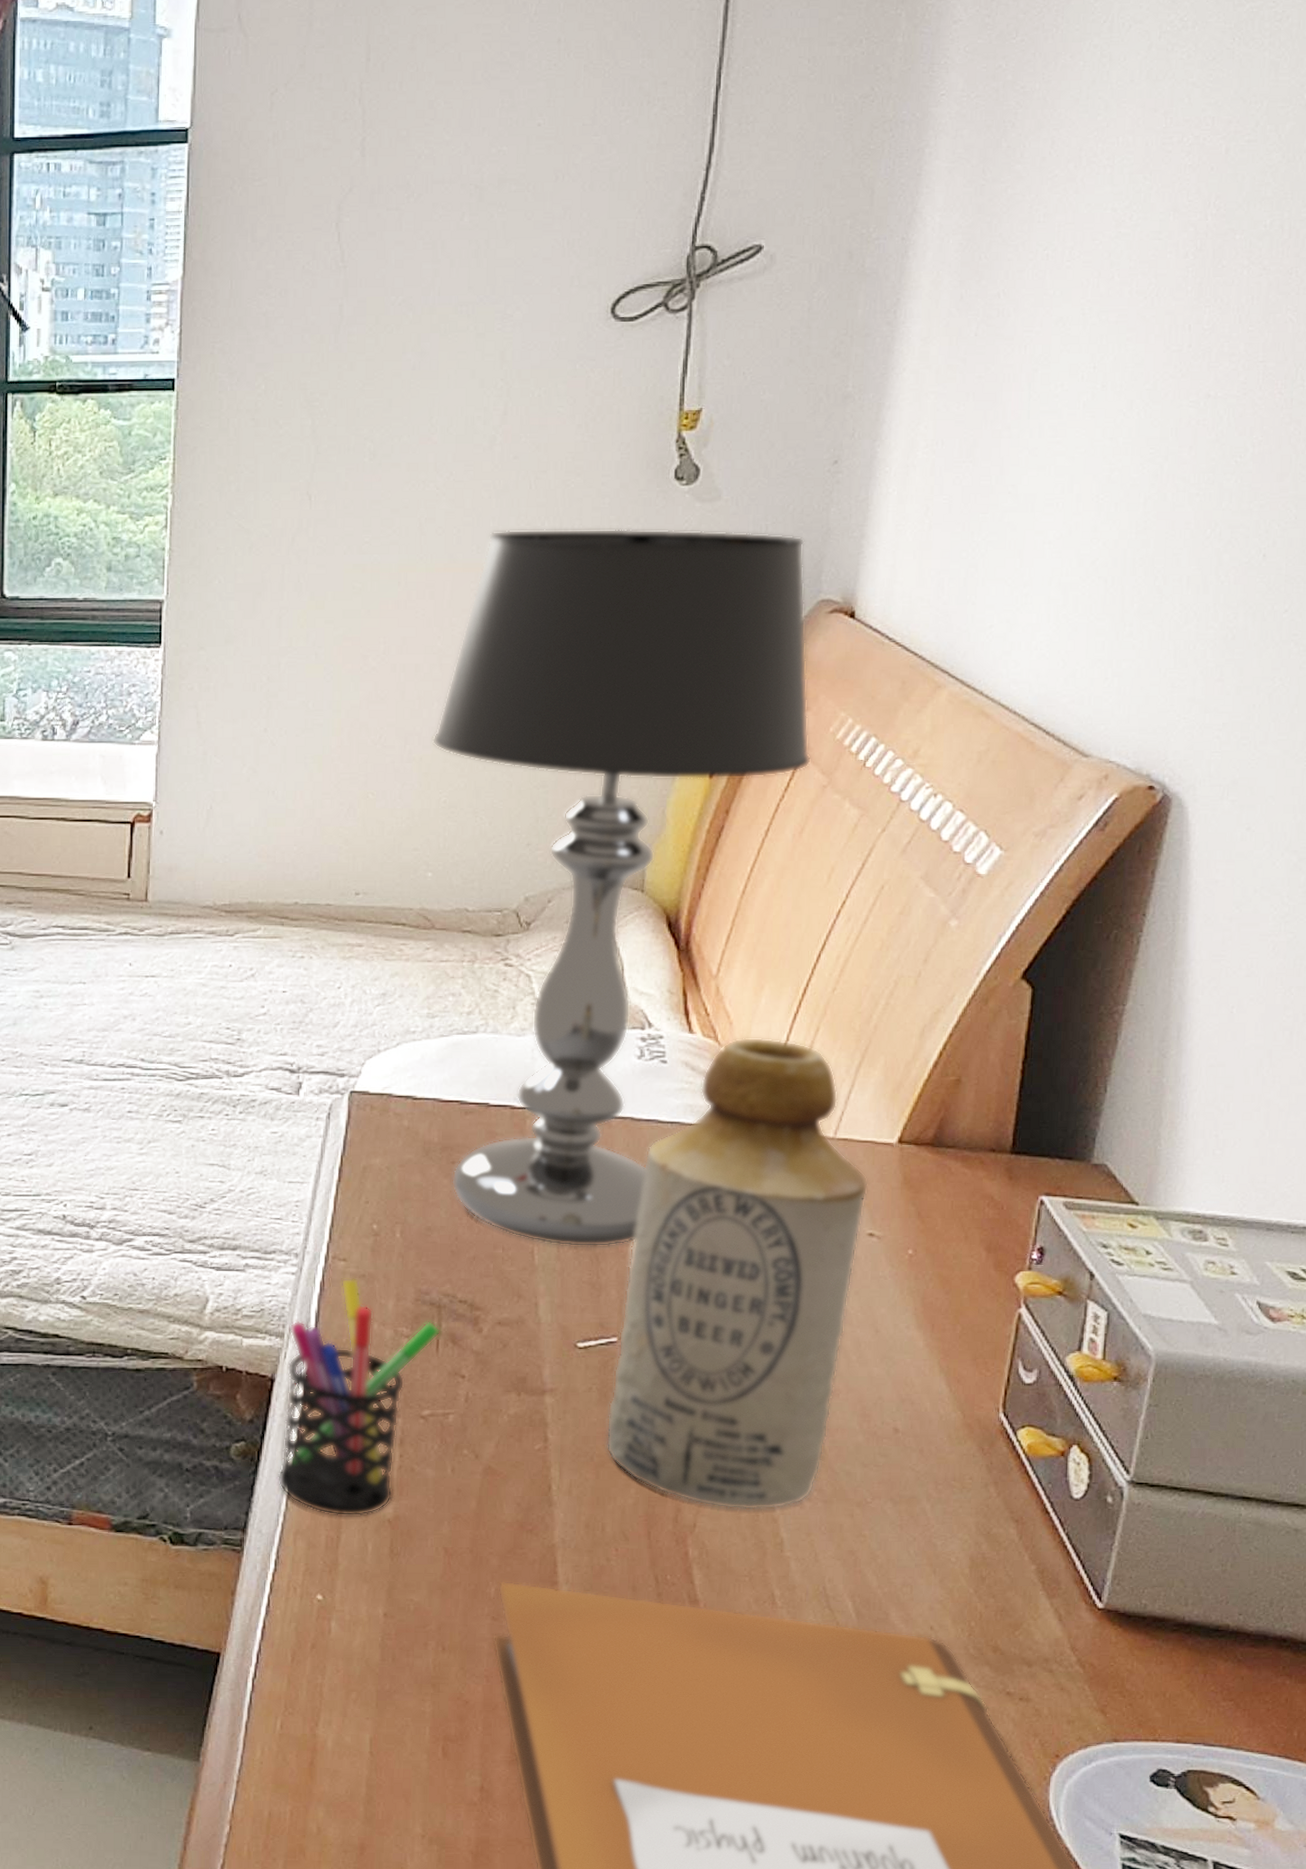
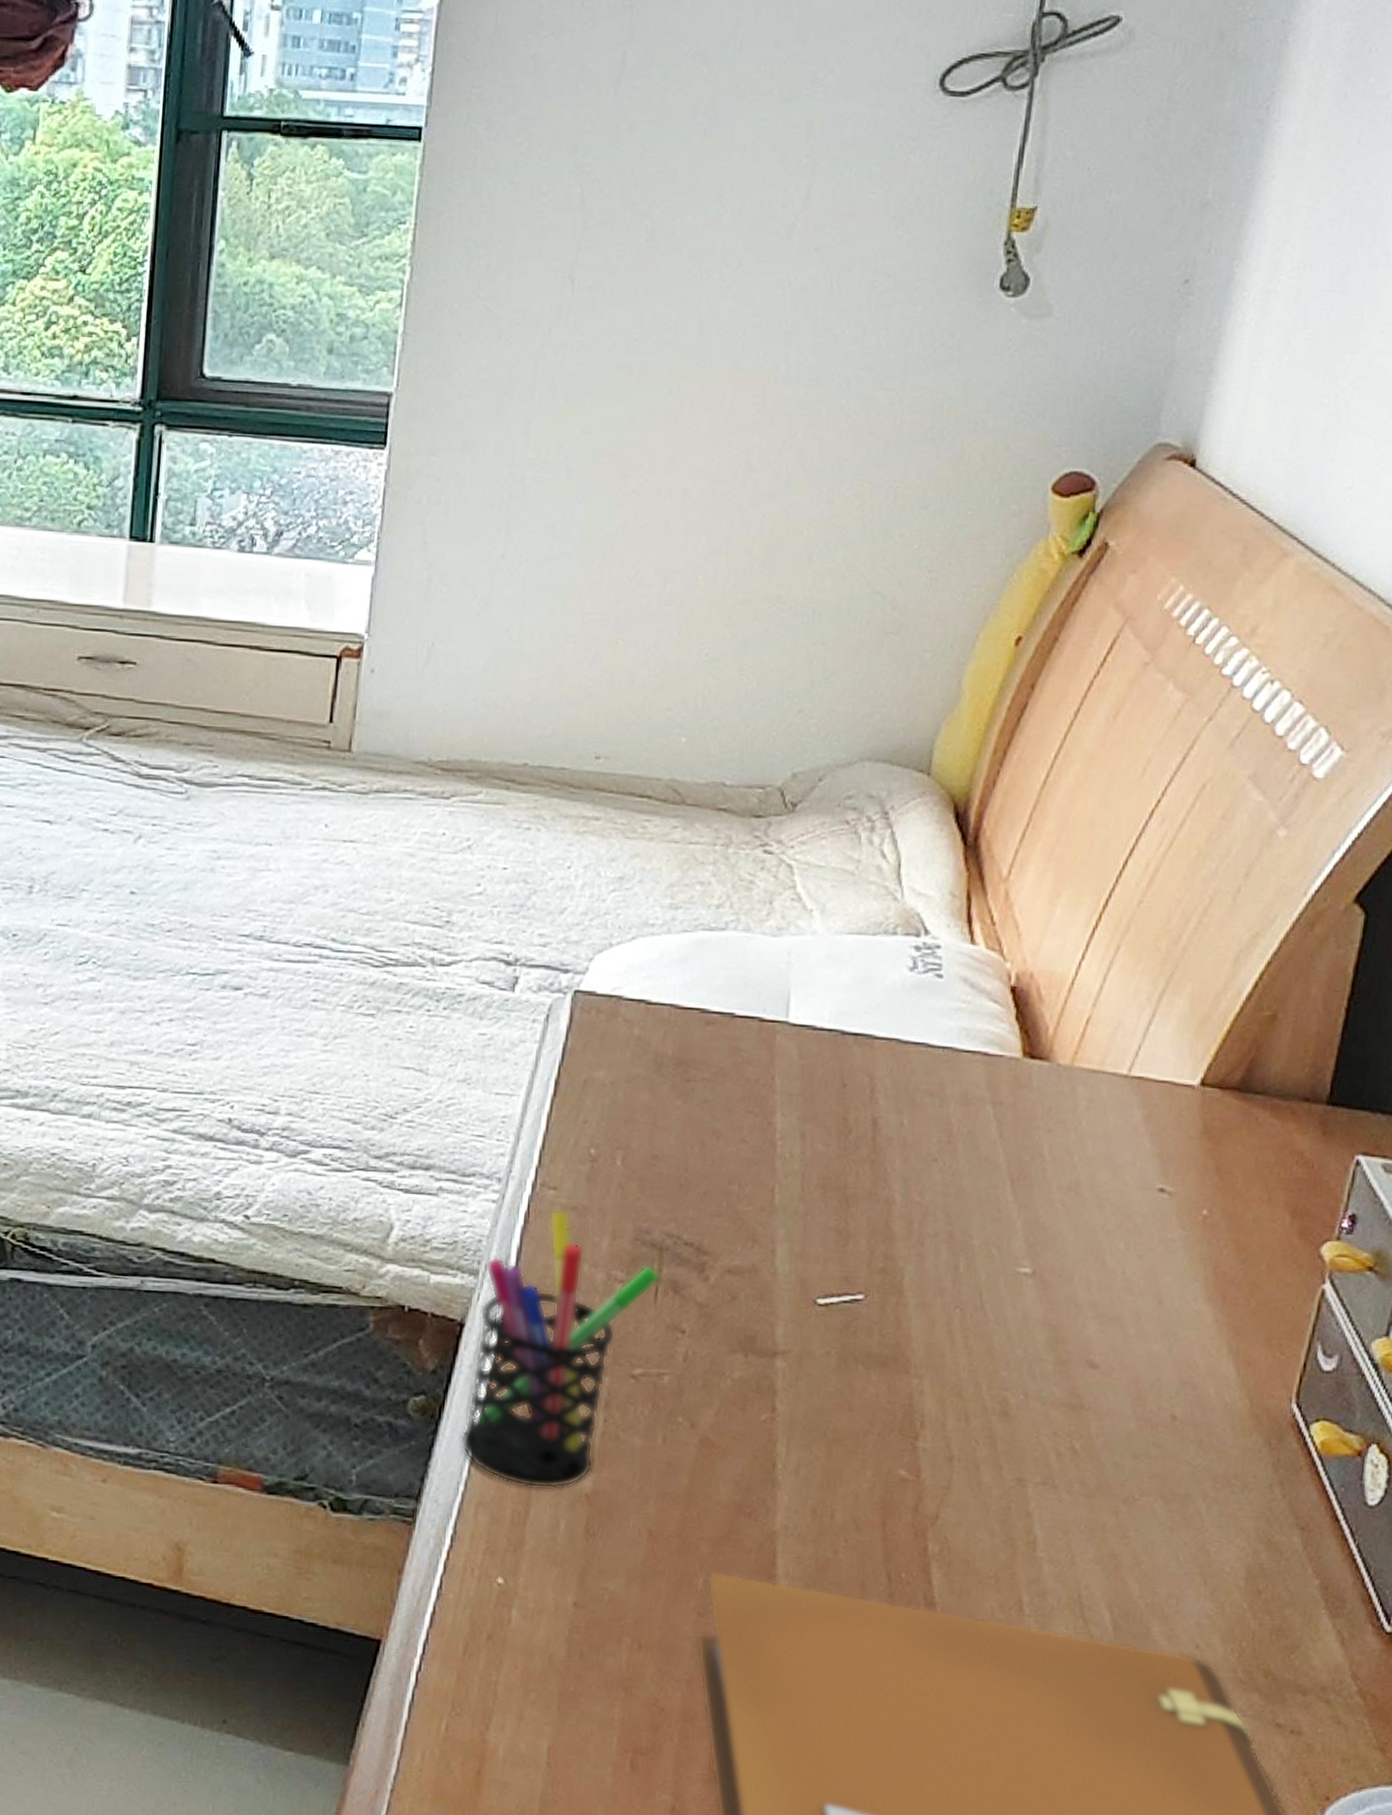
table lamp: present [433,528,812,1247] -> none [685,335,1145,1189]
bottle: present [606,1037,868,1511] -> none [842,952,1163,1503]

